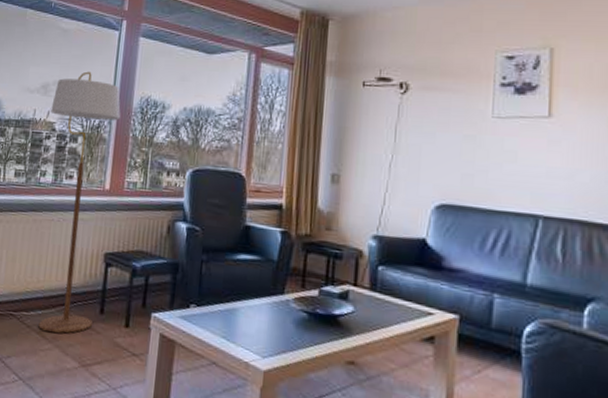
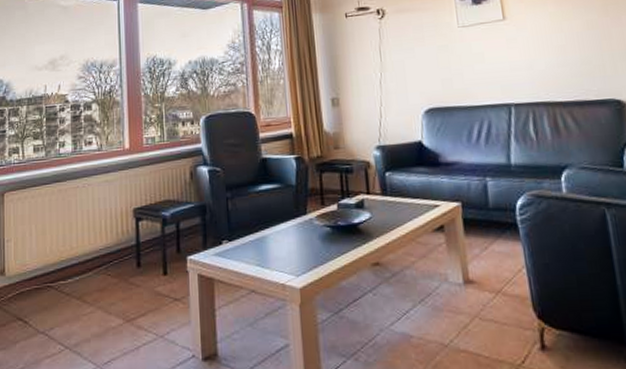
floor lamp: present [38,71,121,334] -> none [61,42,132,296]

